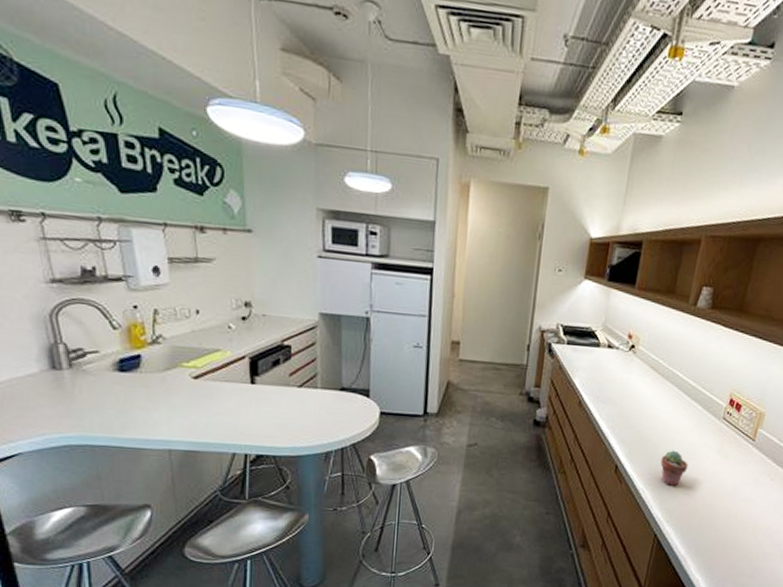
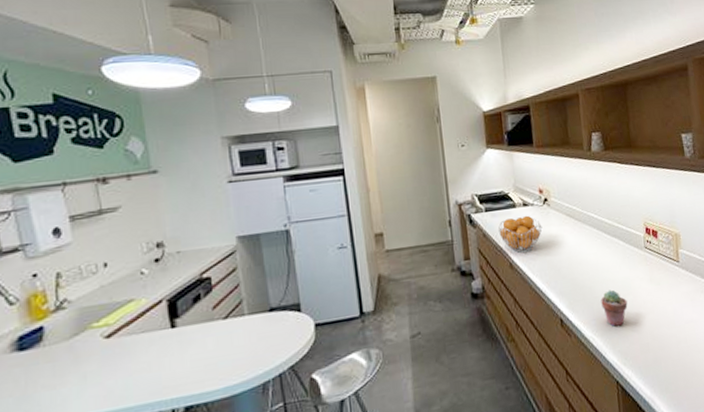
fruit basket: none [575,357,622,394] -> present [497,215,543,253]

